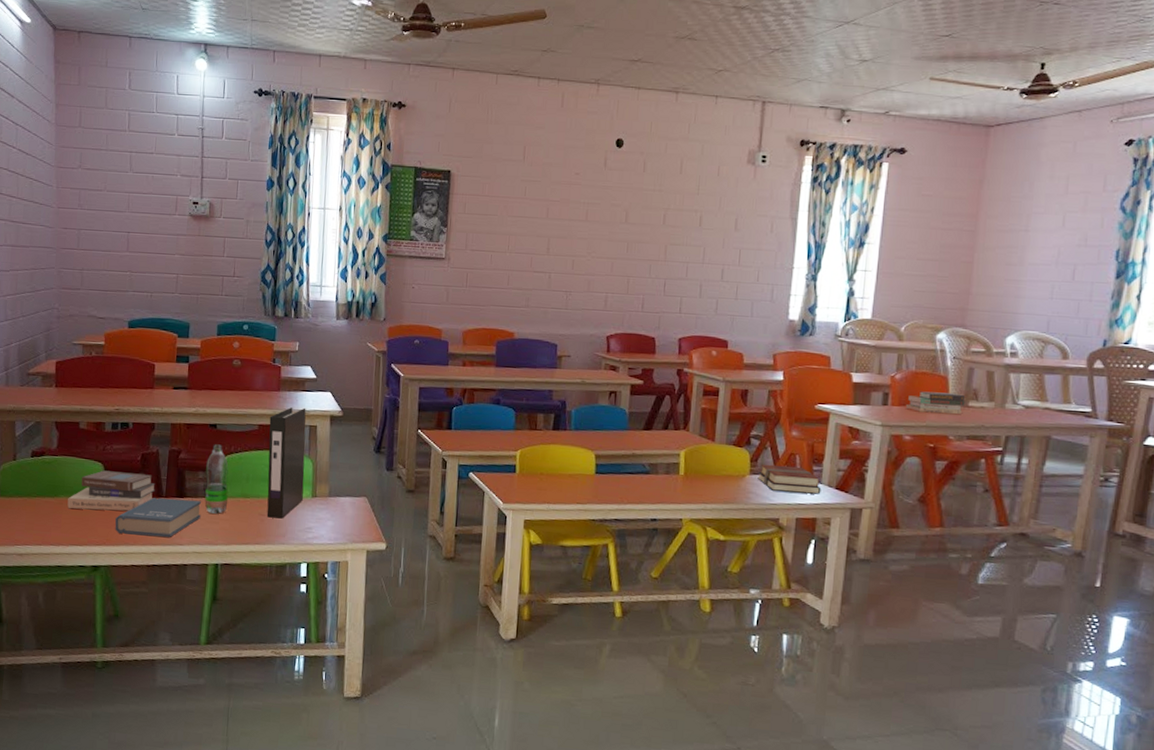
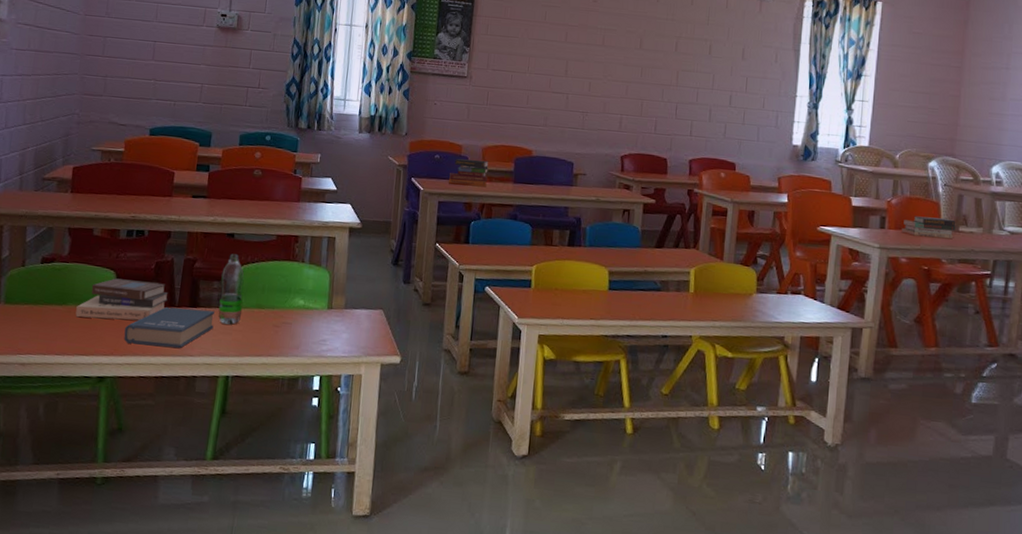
binder: present [266,407,306,519] -> none [281,218,325,331]
books: none [428,342,470,372] -> present [448,158,489,187]
books: present [757,464,822,495] -> none [764,283,824,314]

